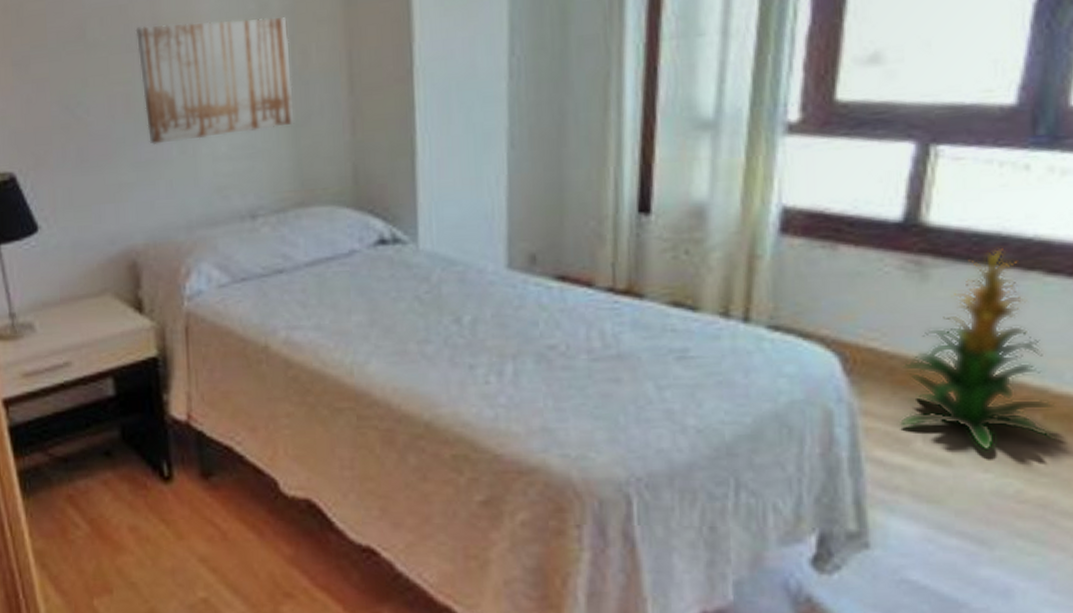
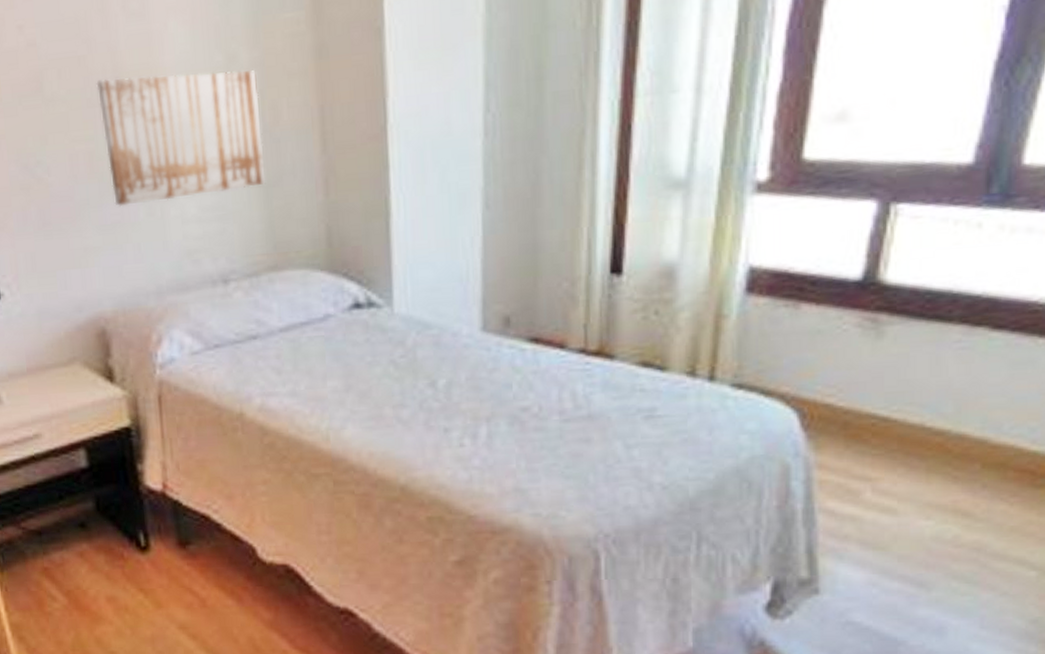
indoor plant: present [900,249,1056,451] -> none [851,305,992,499]

